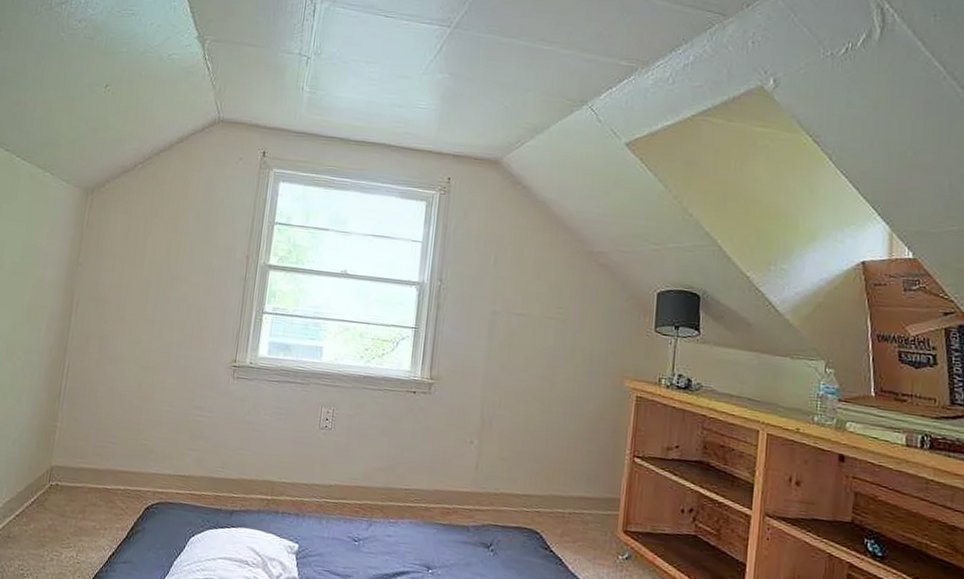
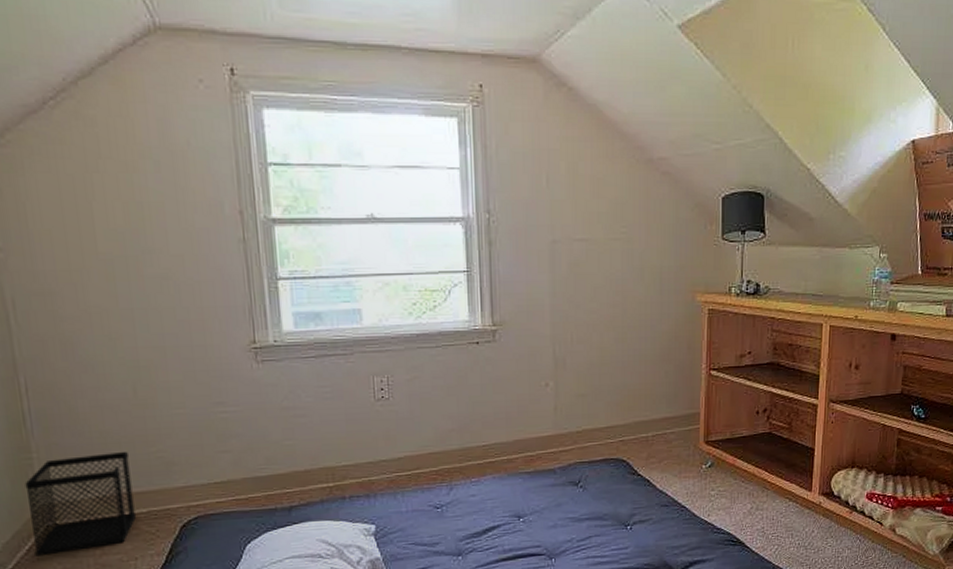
wastebasket: none [36,430,122,513] -> present [24,452,137,556]

